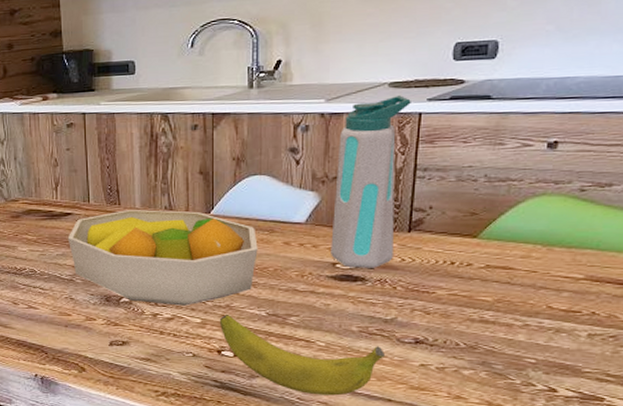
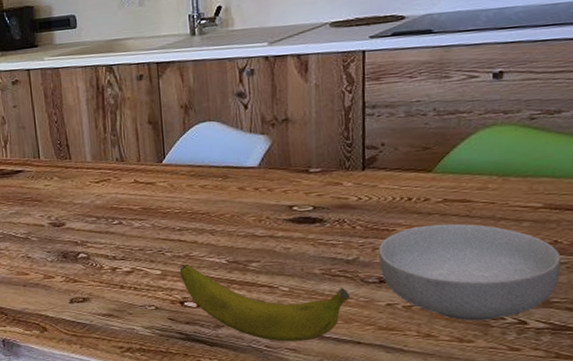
fruit bowl: present [67,210,258,306] -> none [20,161,213,258]
water bottle: present [331,95,411,268] -> none [285,34,354,210]
cereal bowl: none [417,289,597,386] -> present [378,223,562,321]

